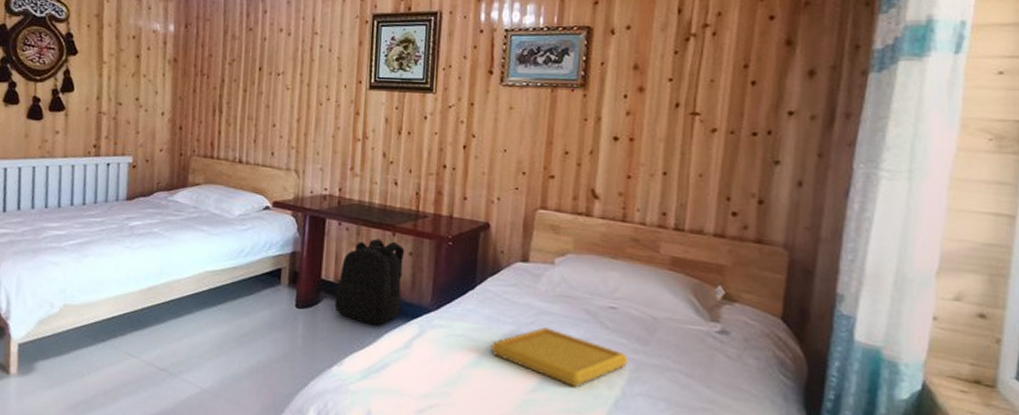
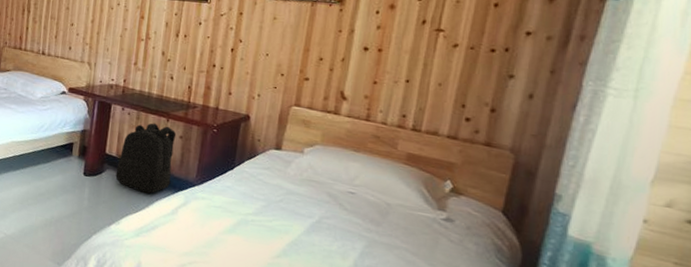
serving tray: present [490,327,629,388] -> none [243,205,362,257]

